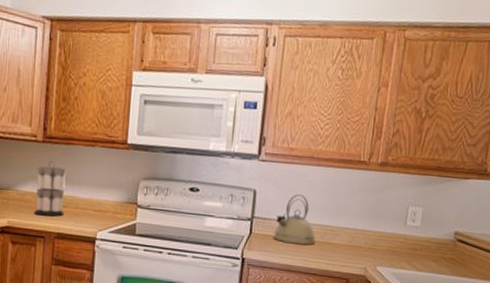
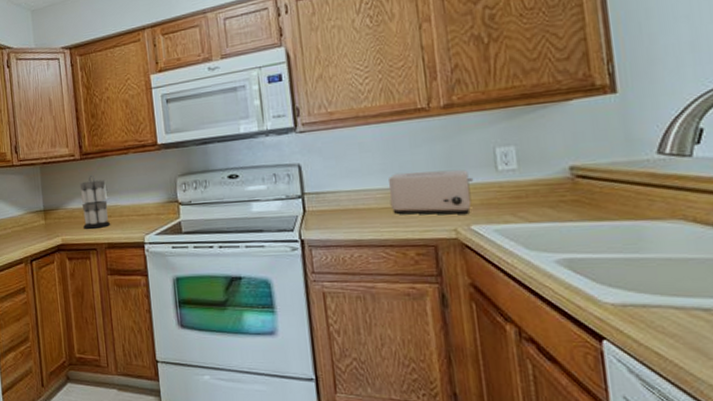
kettle: present [273,193,316,245] -> none [330,158,384,216]
toaster: none [321,213,388,256] -> present [388,169,474,215]

